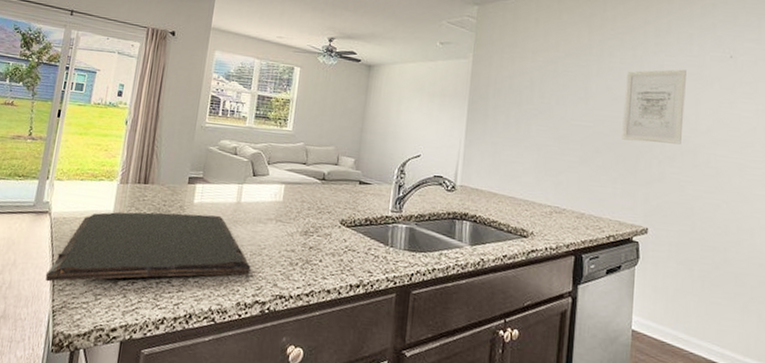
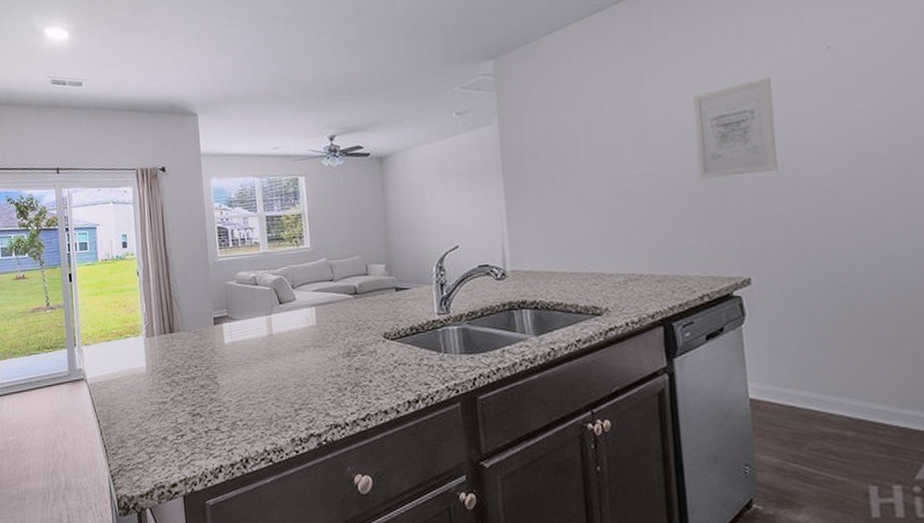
cutting board: present [45,212,251,282] -> none [96,352,298,448]

